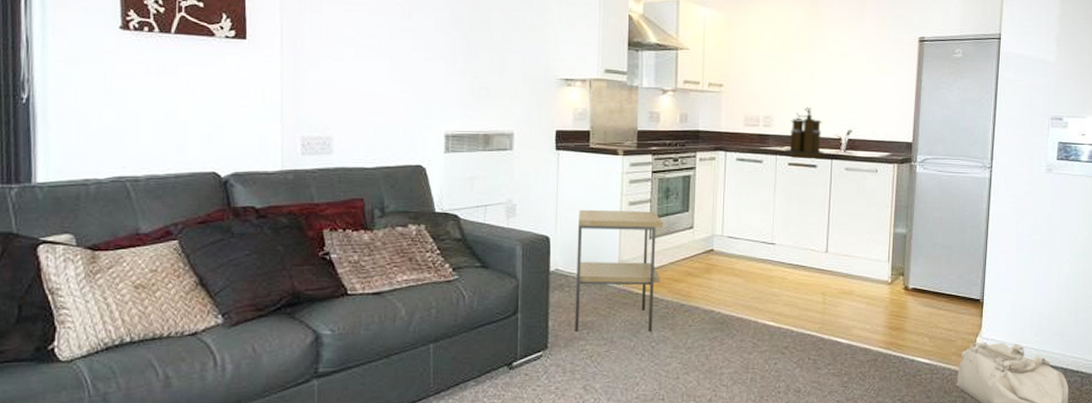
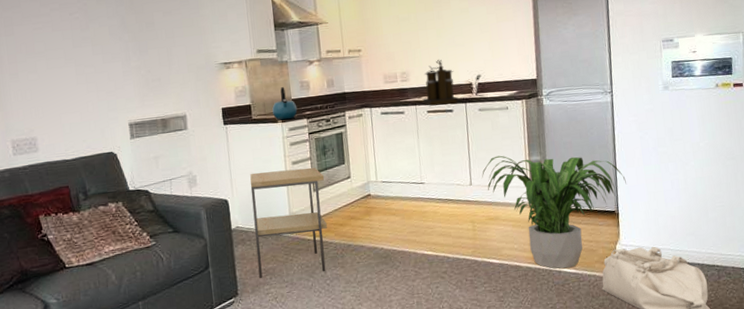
kettle: none [614,115,643,153] -> present [272,87,298,121]
potted plant: none [840,223,995,358] -> present [482,155,626,269]

